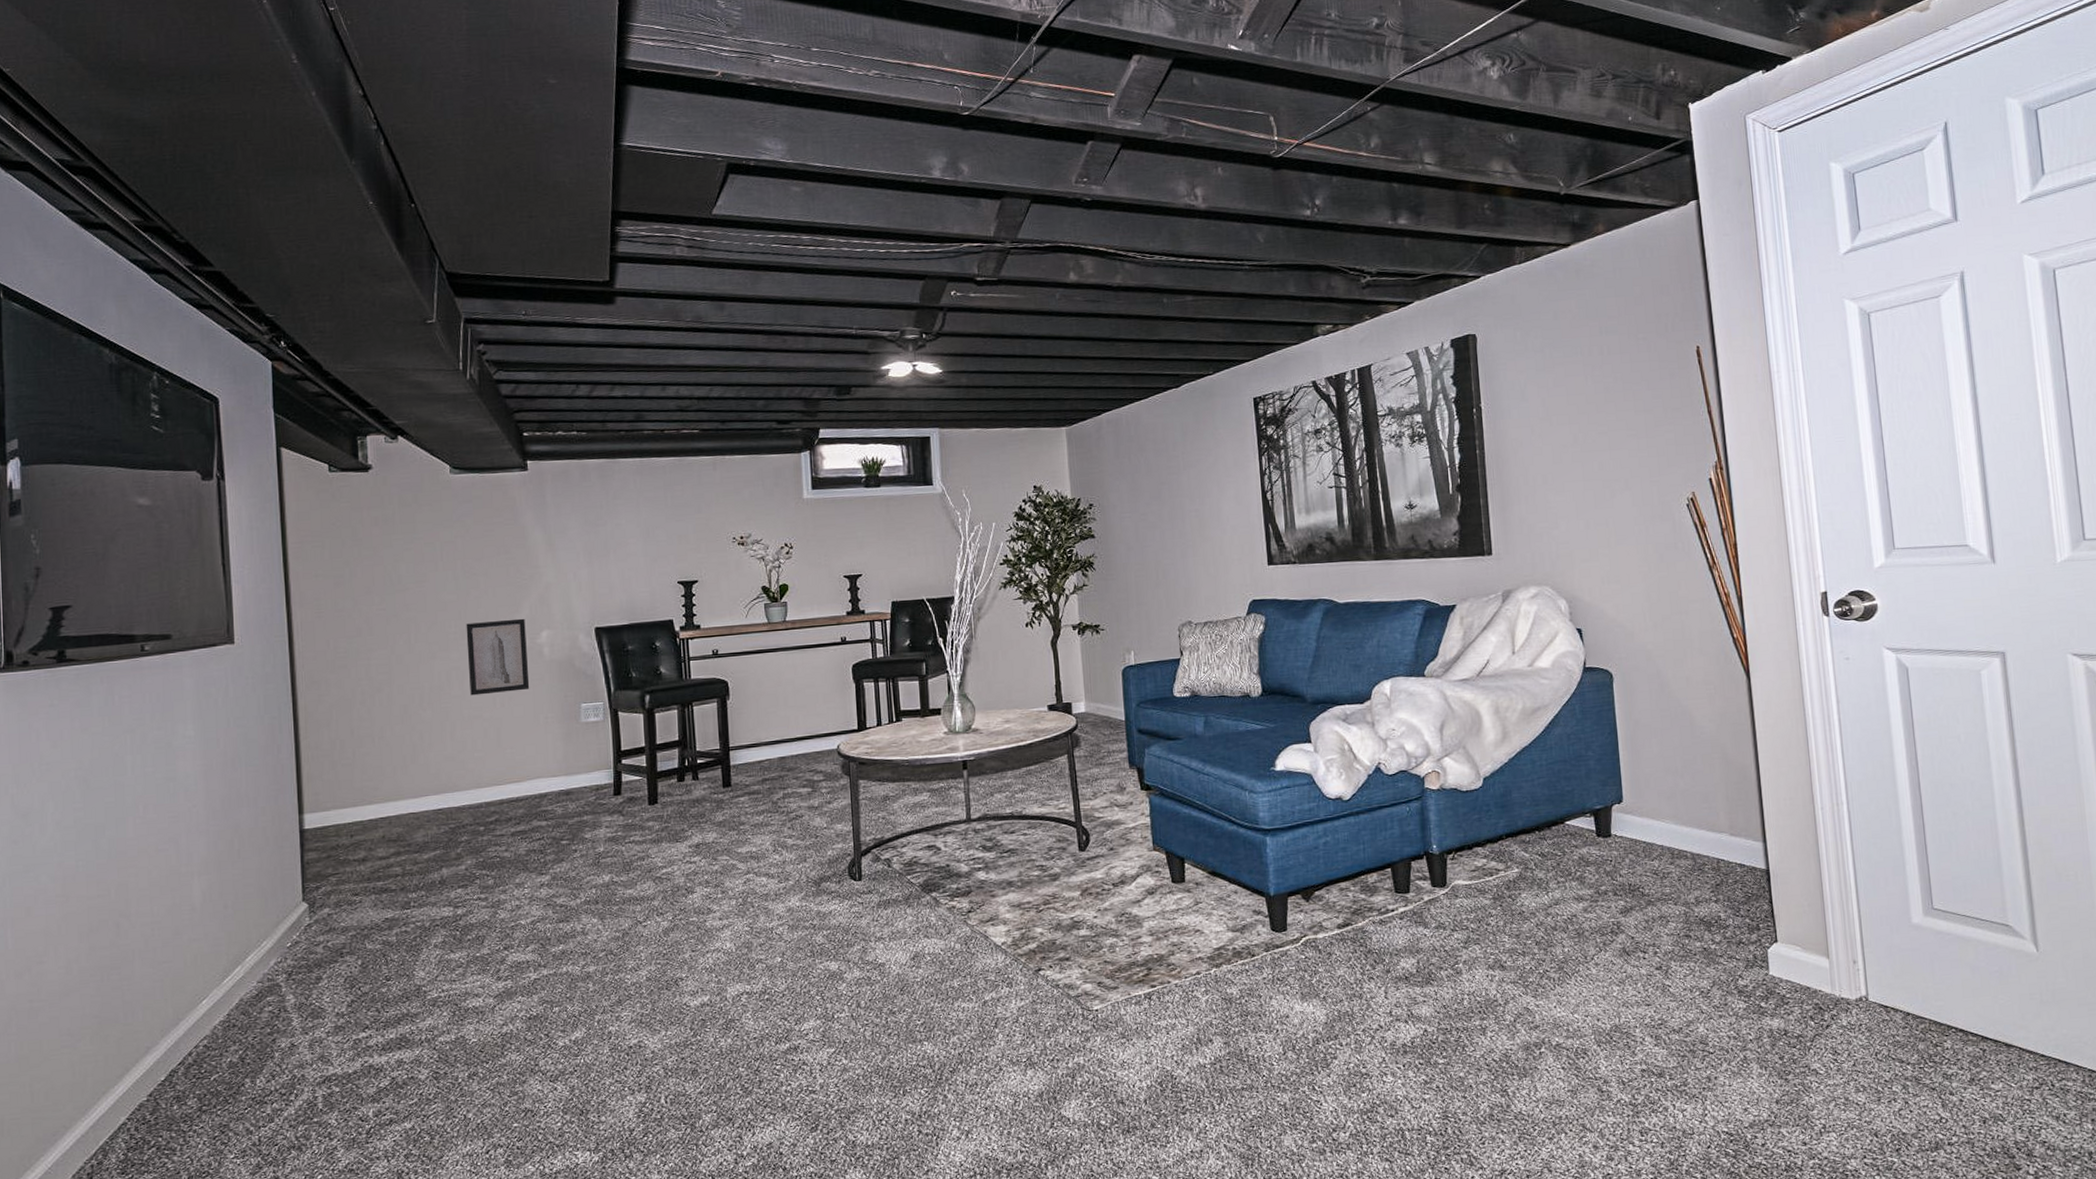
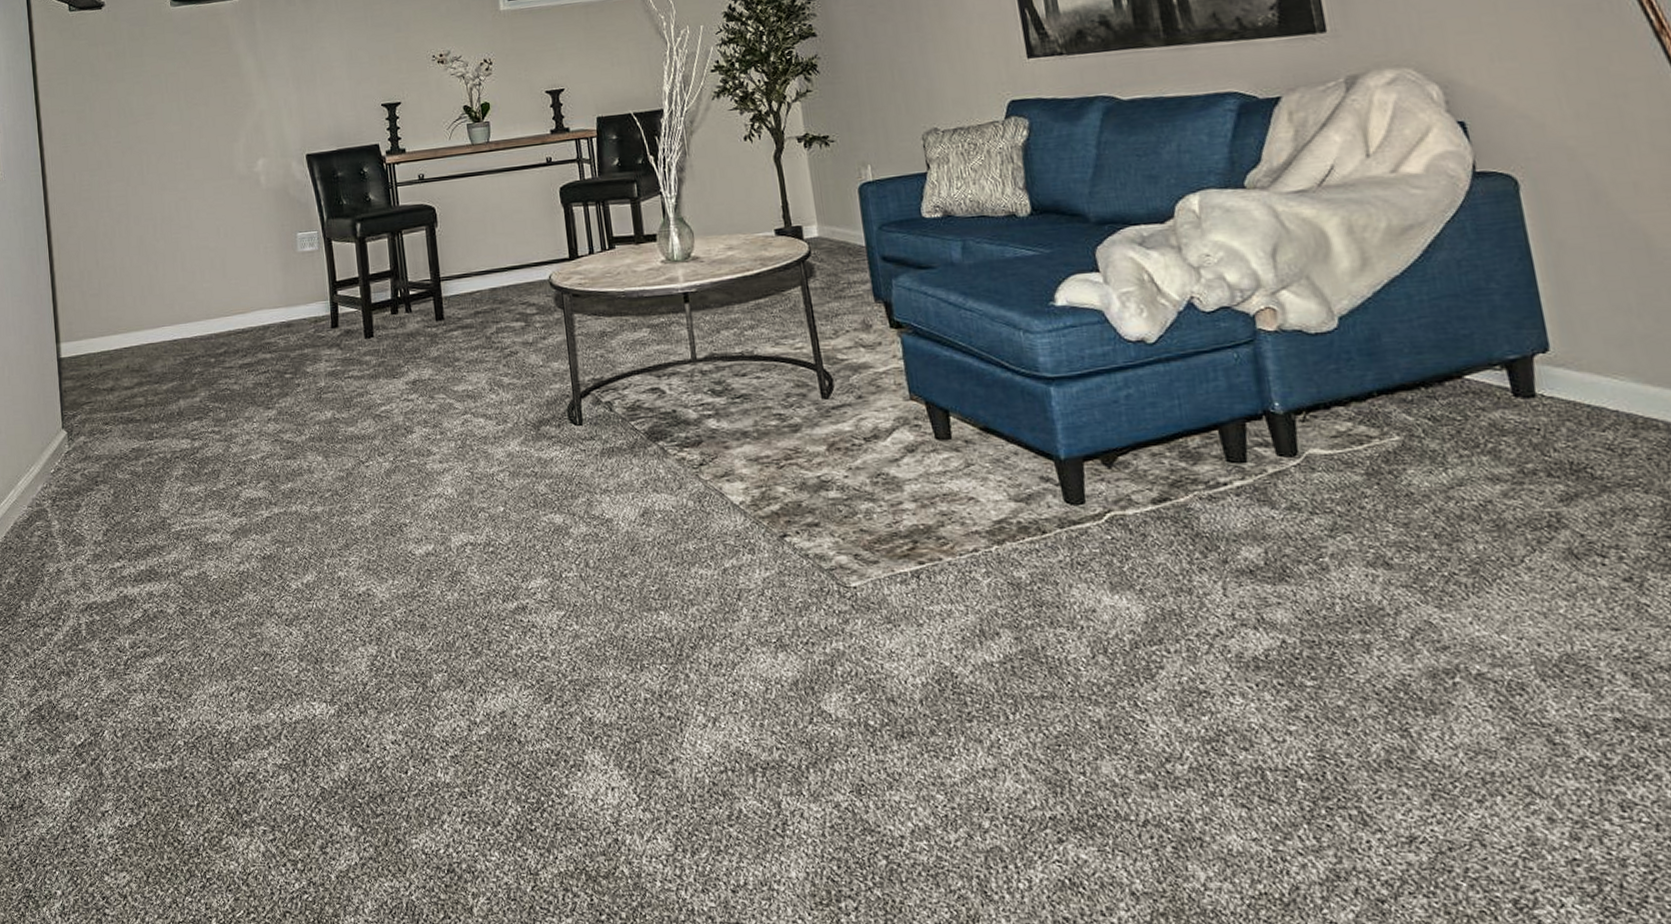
wall art: present [466,618,530,696] -> none [190,147,250,226]

